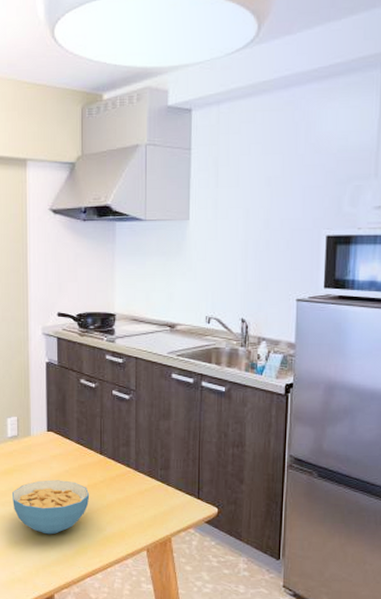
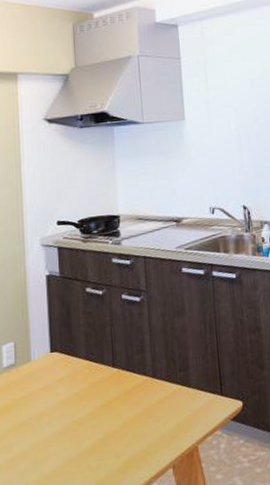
cereal bowl: present [12,480,90,535] -> none [10,405,104,477]

